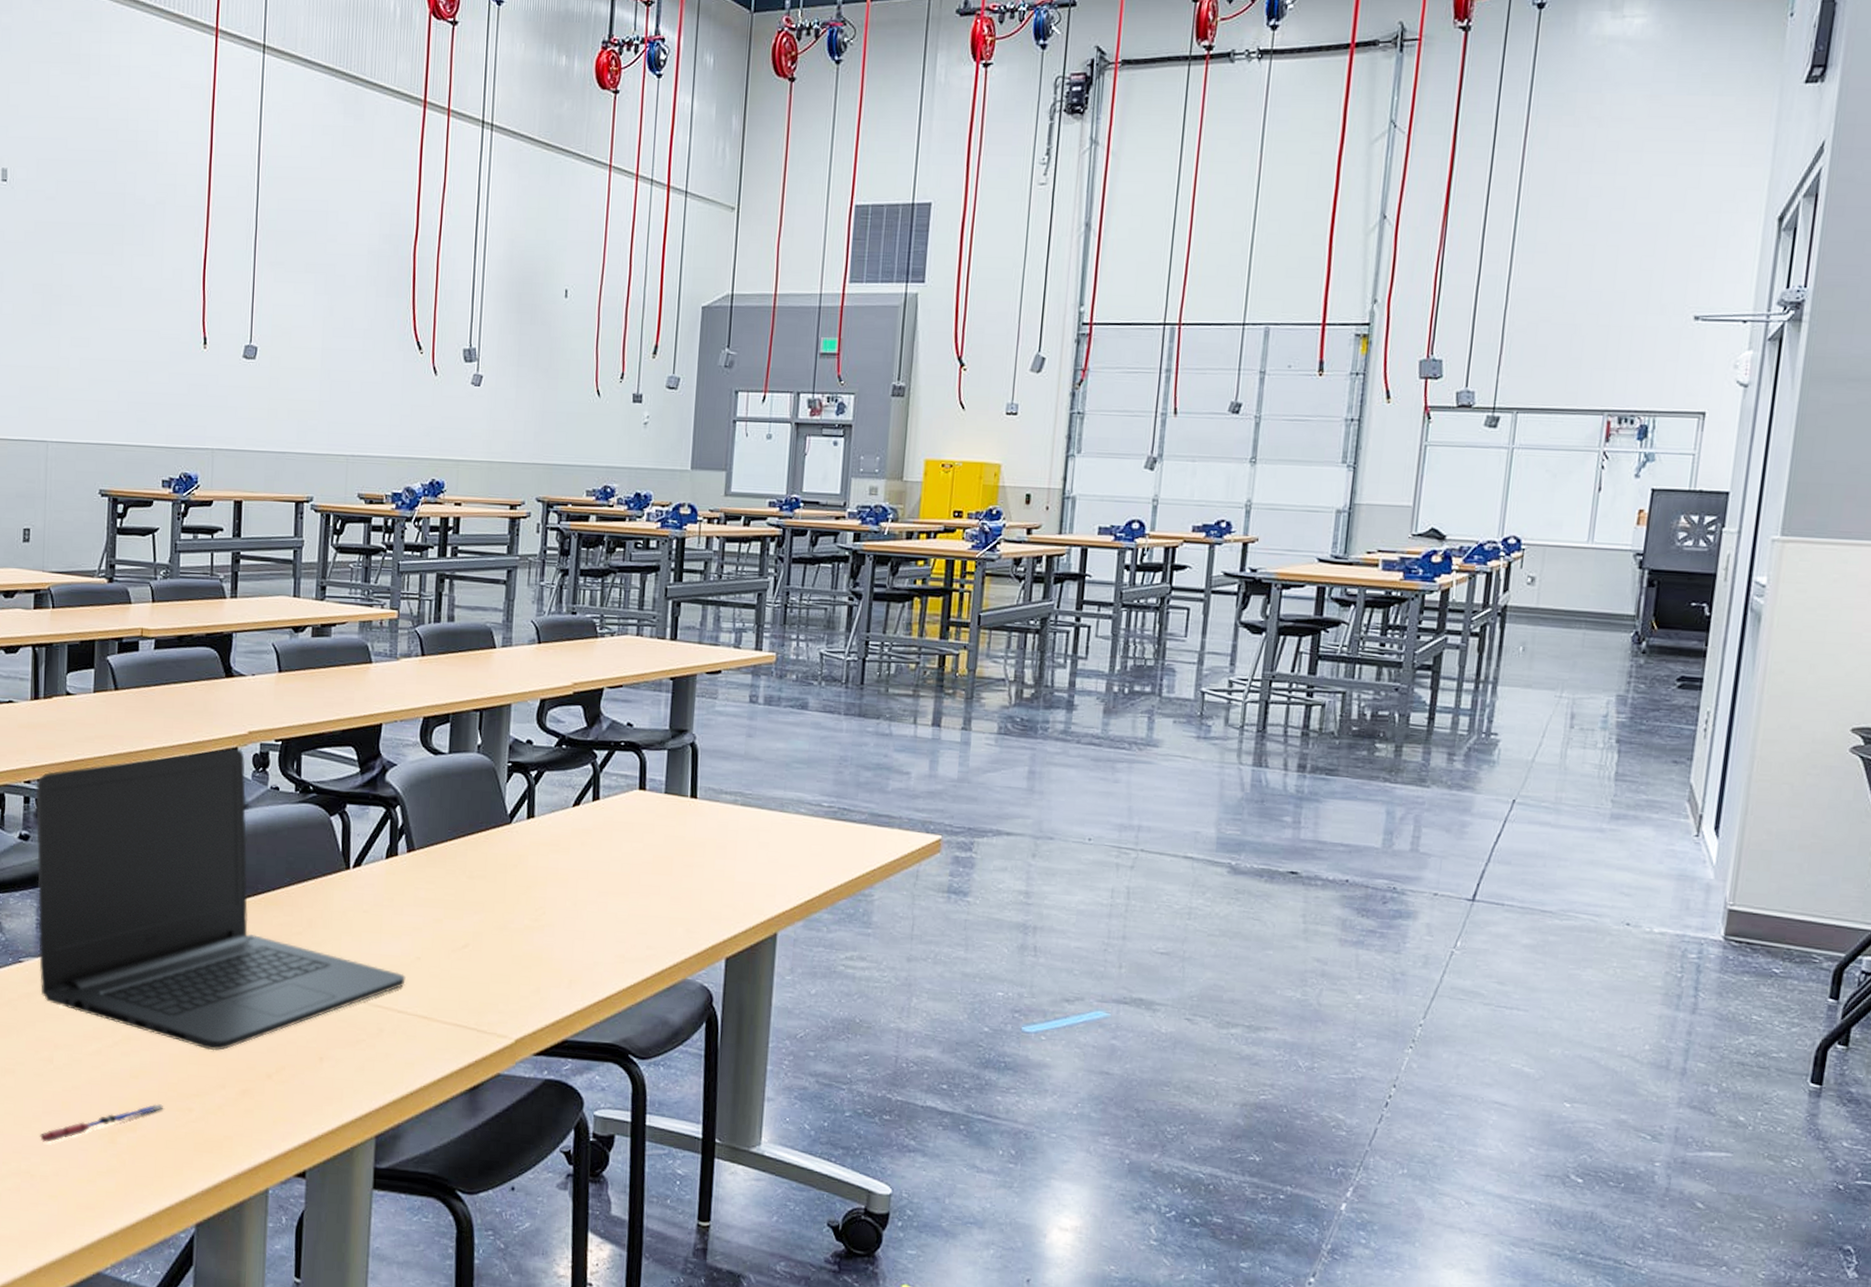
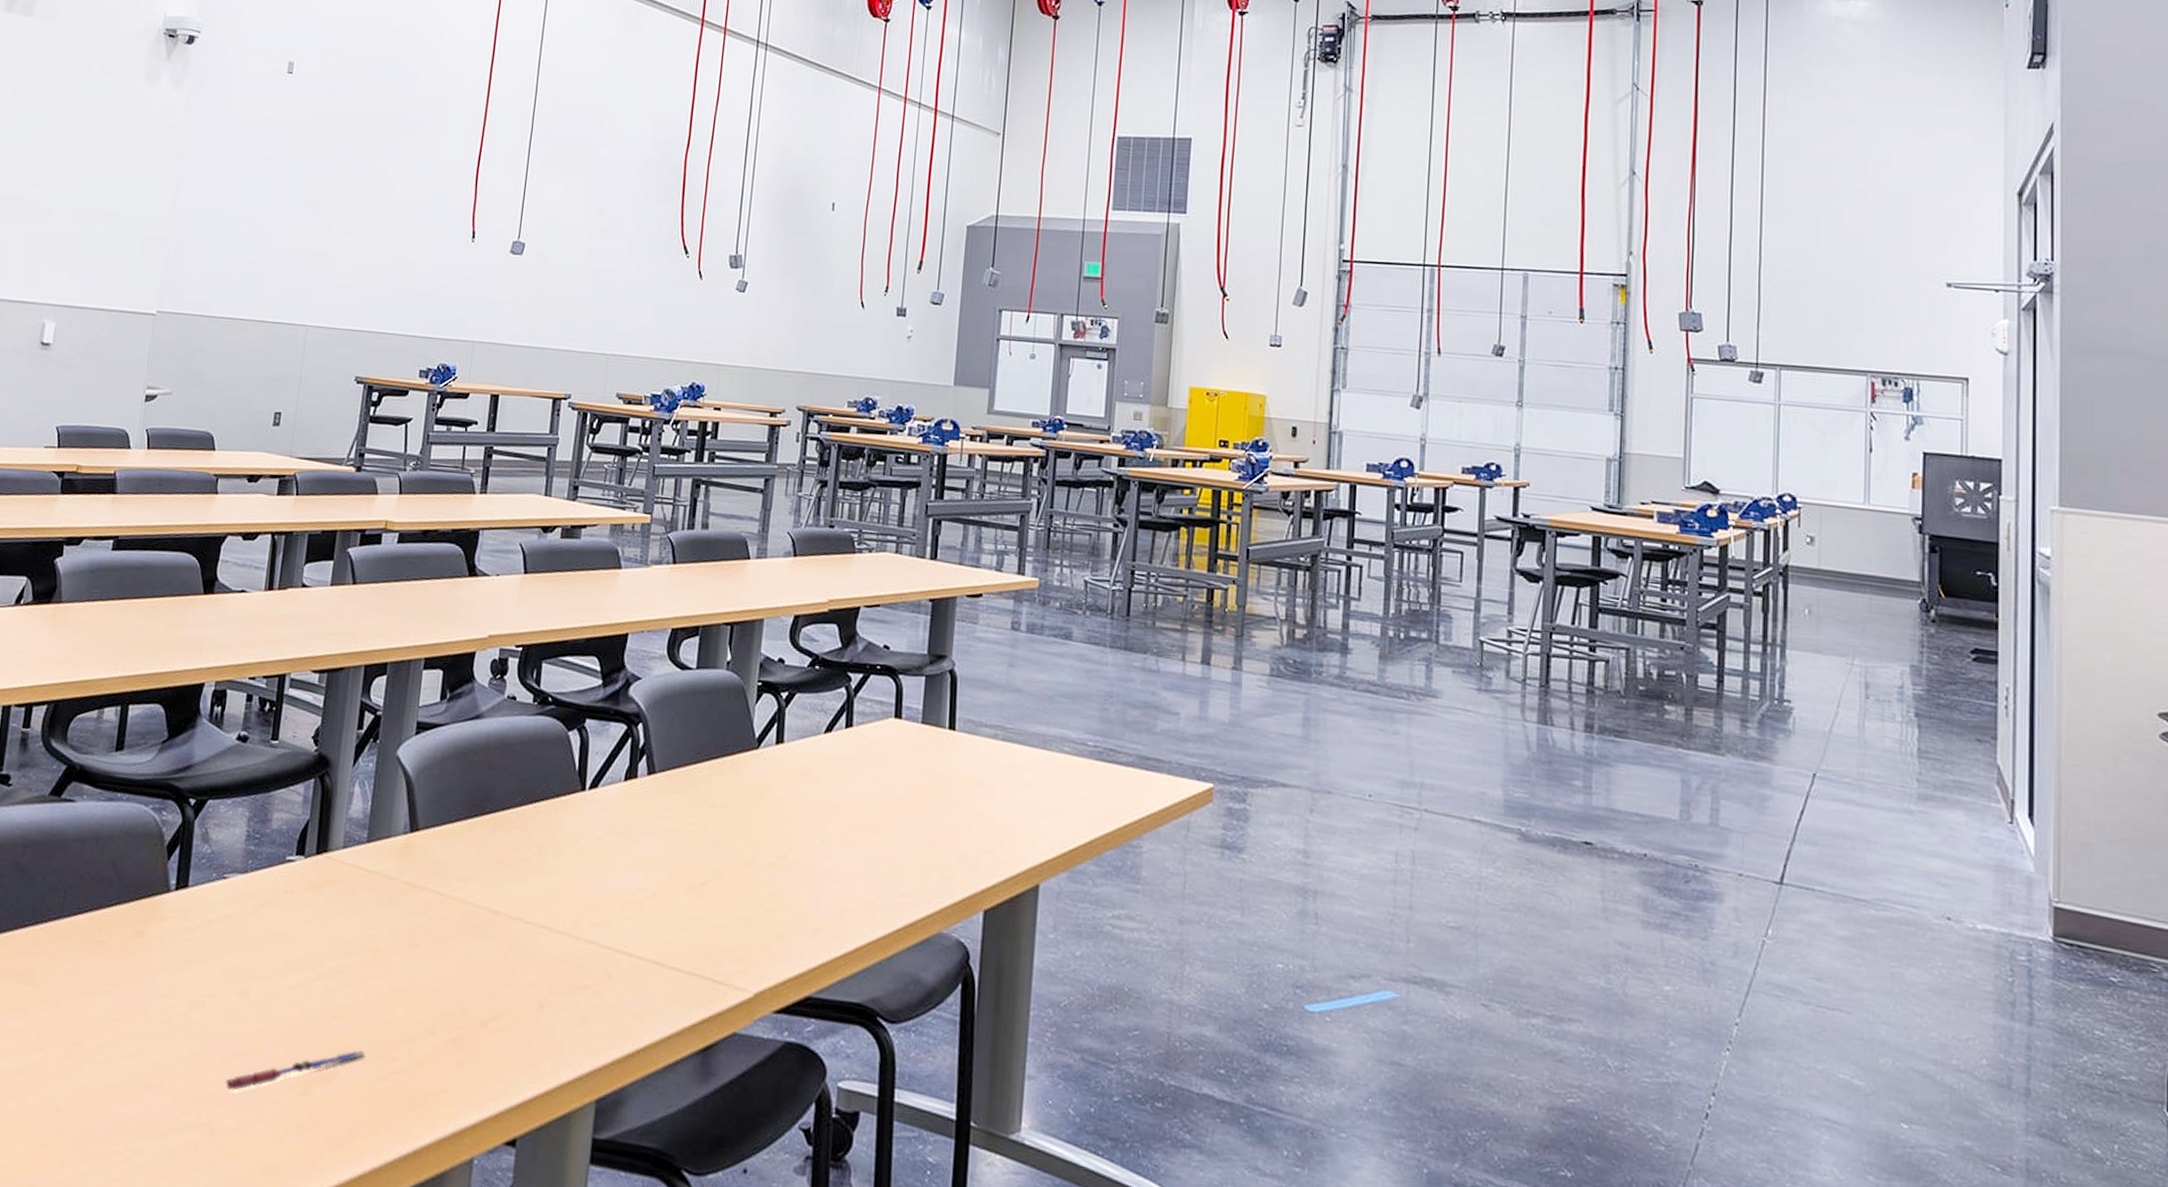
laptop: present [36,748,406,1051] -> none [243,653,639,991]

